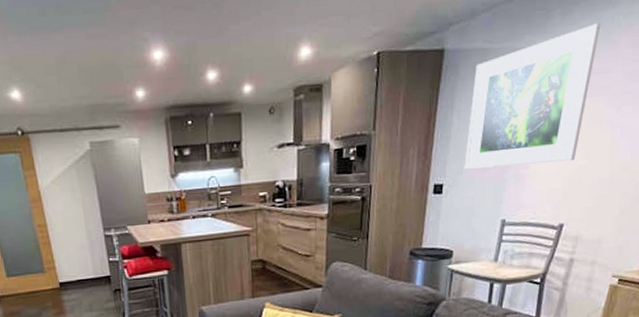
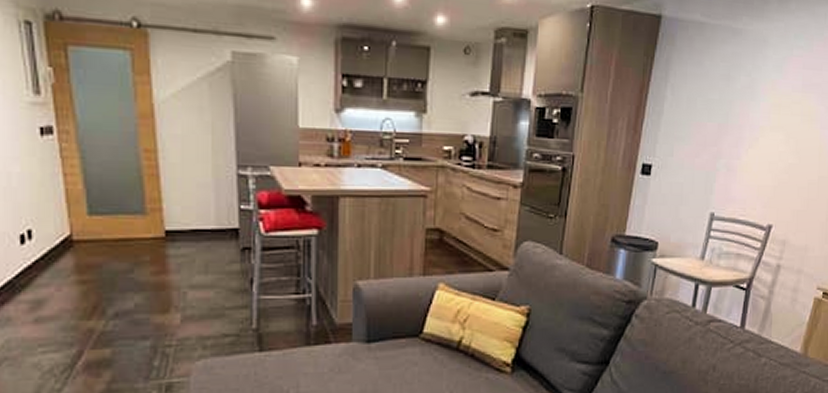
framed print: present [464,23,601,169] -> none [675,17,815,158]

